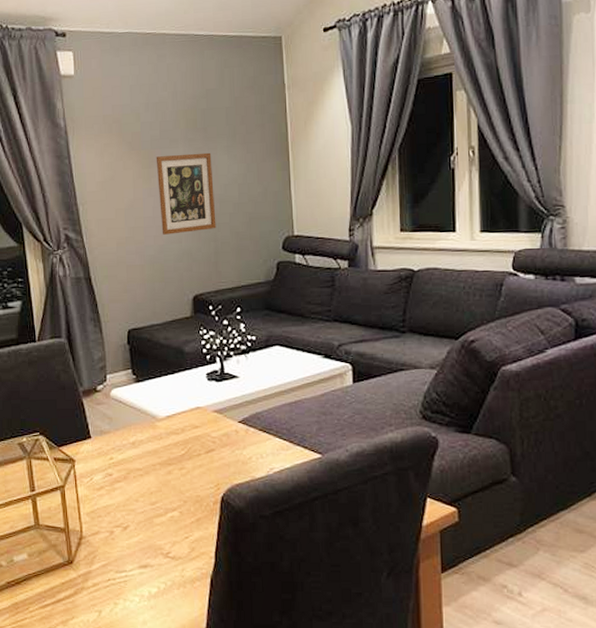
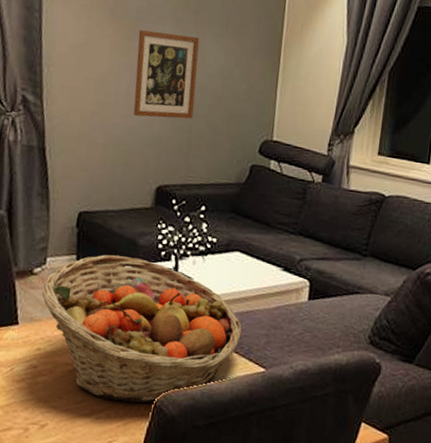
fruit basket: none [106,364,294,499] -> present [42,254,243,403]

